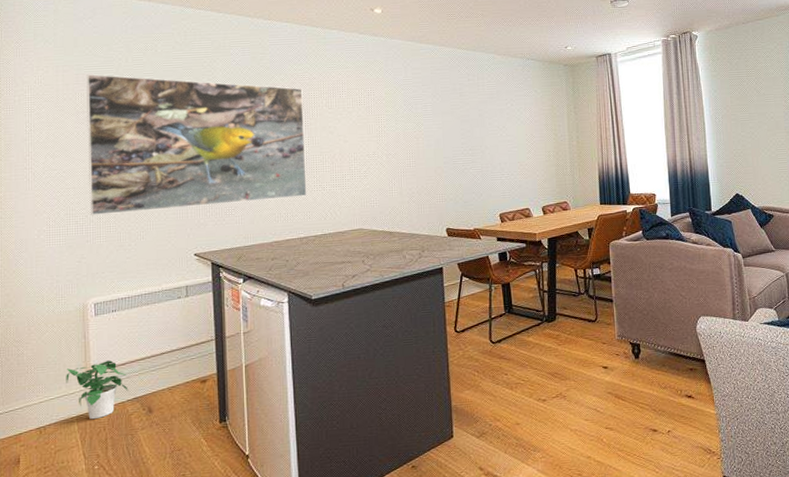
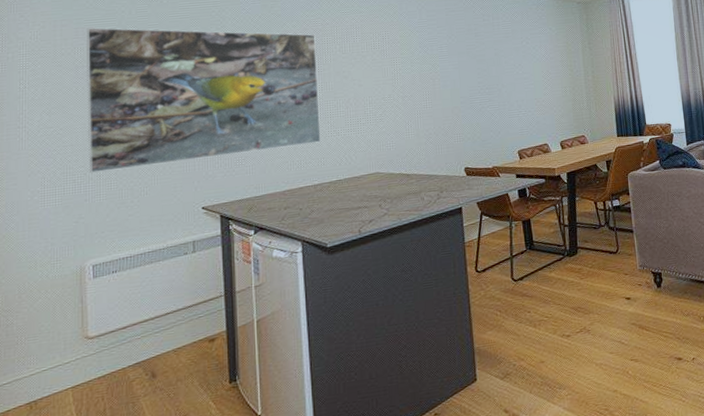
potted plant: present [66,360,128,420] -> none [60,324,130,390]

